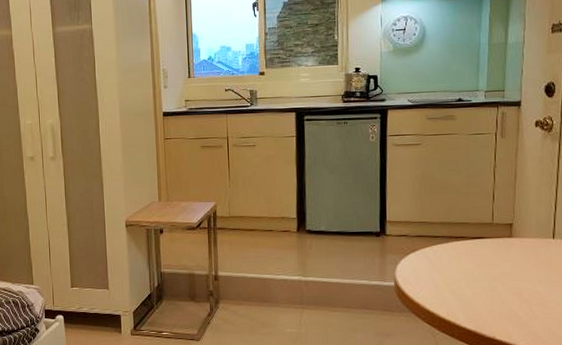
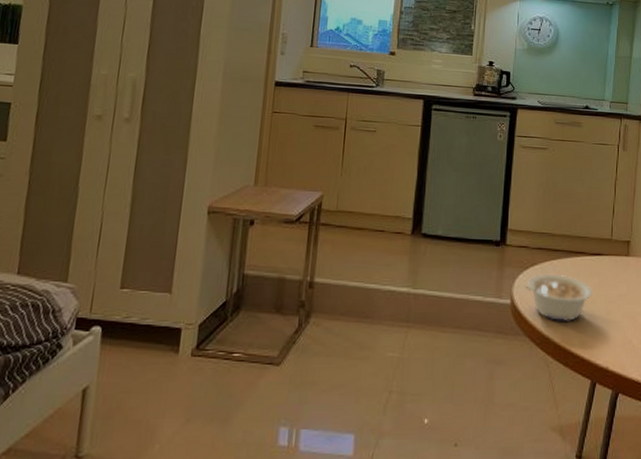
legume: none [406,258,476,299] -> present [524,273,593,321]

